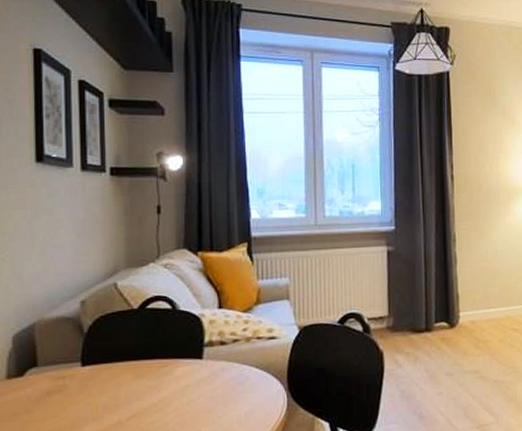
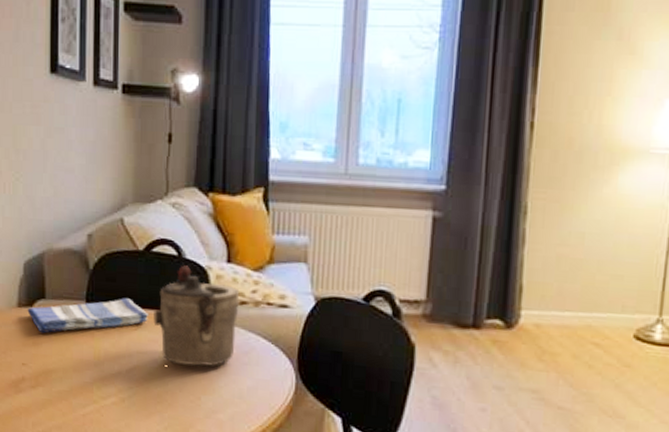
dish towel: none [17,353,147,400] -> present [27,298,149,334]
teapot: none [151,316,232,404] -> present [153,265,240,366]

